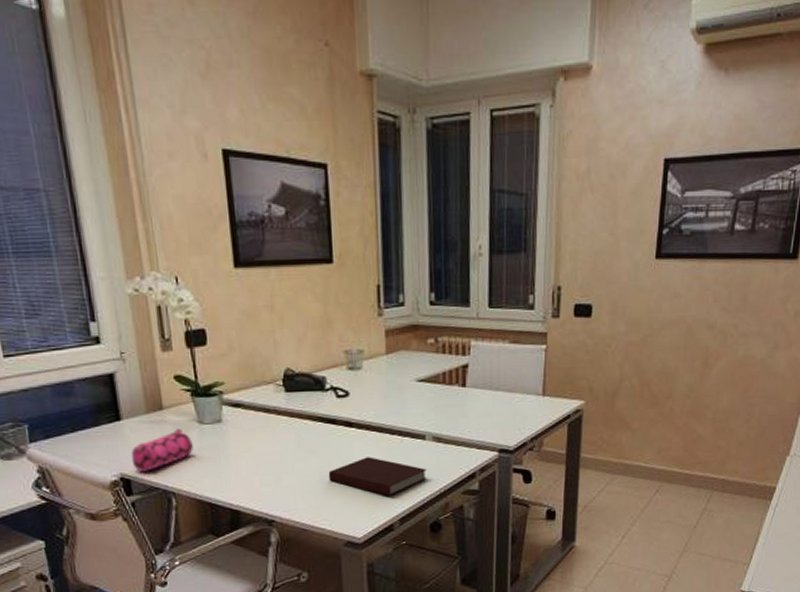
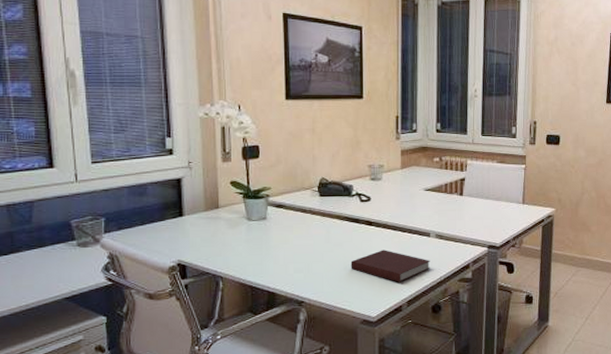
pencil case: present [131,428,193,472] -> none [188,223,241,259]

